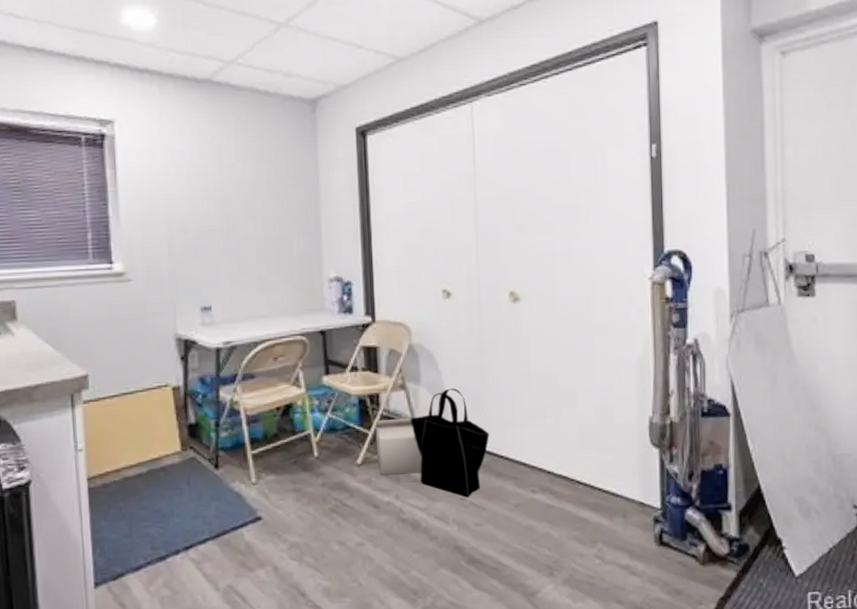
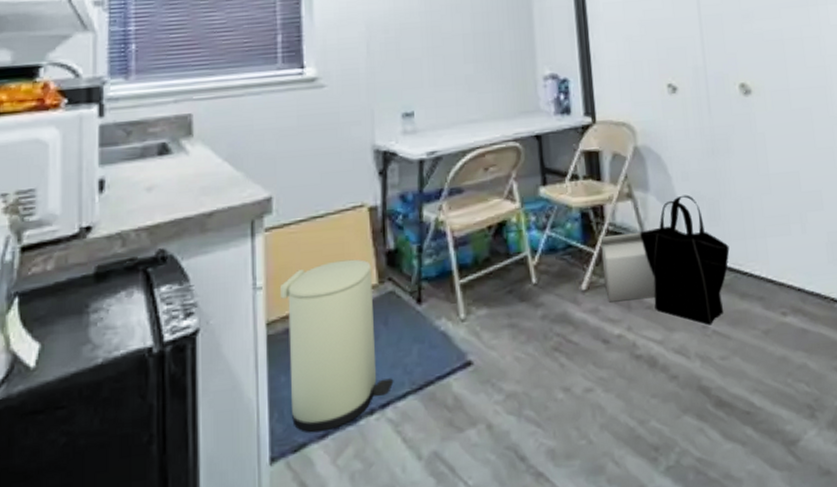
pedal bin: none [98,430,196,566] -> present [281,259,394,432]

